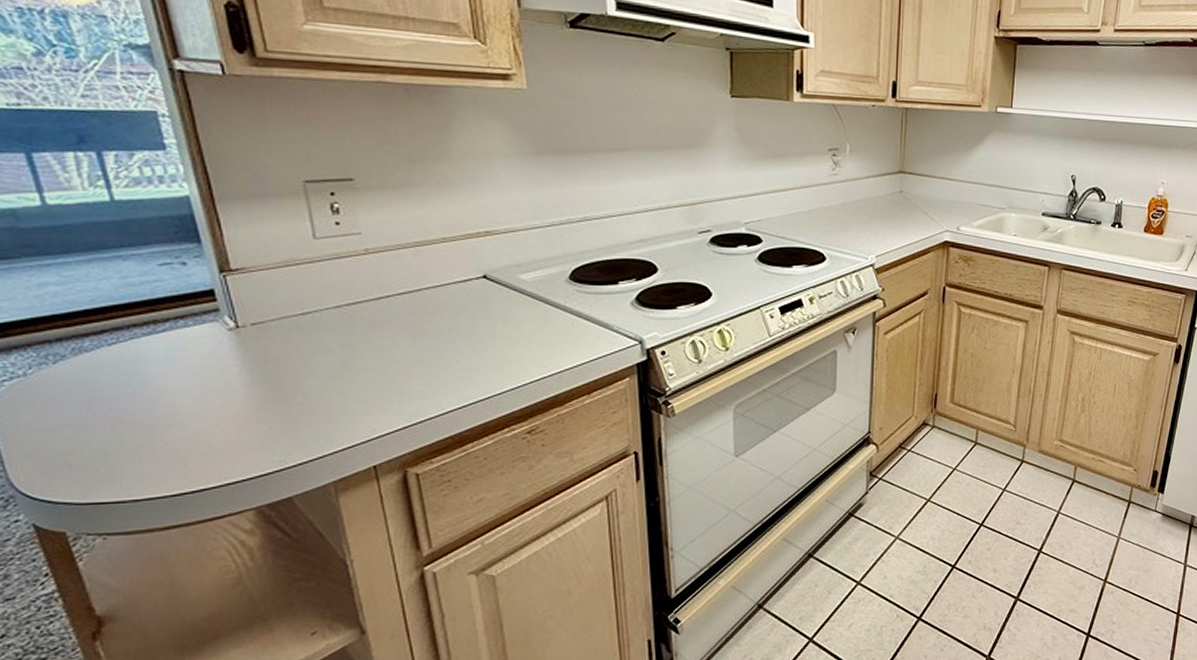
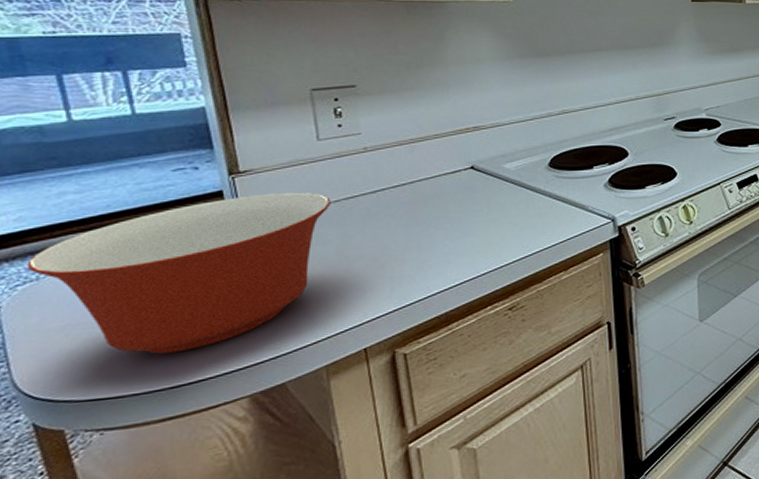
mixing bowl: none [12,294,331,460] -> present [26,192,331,354]

